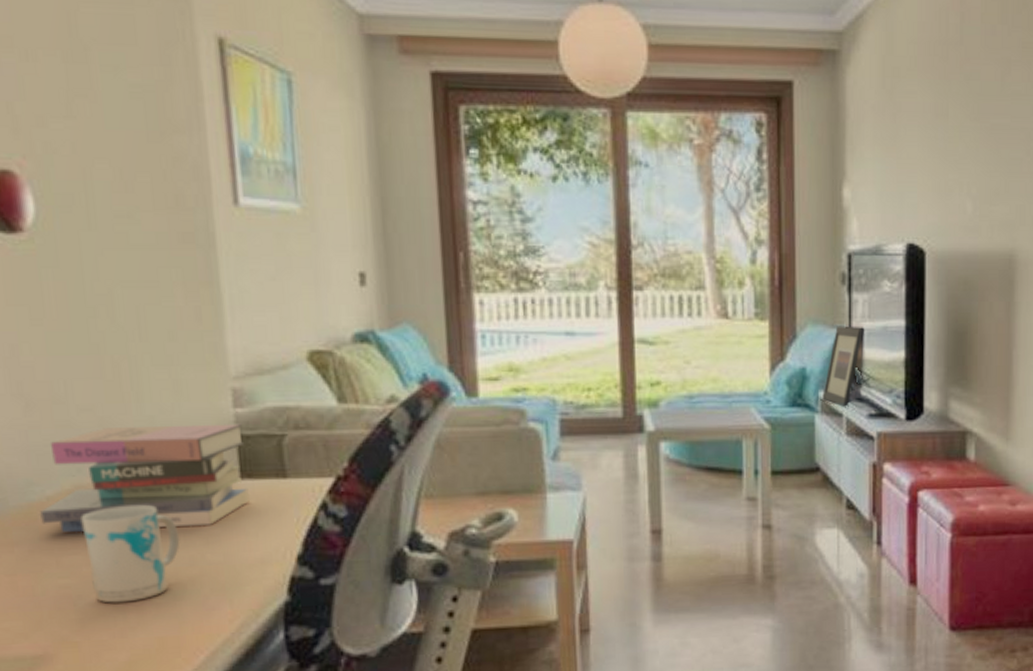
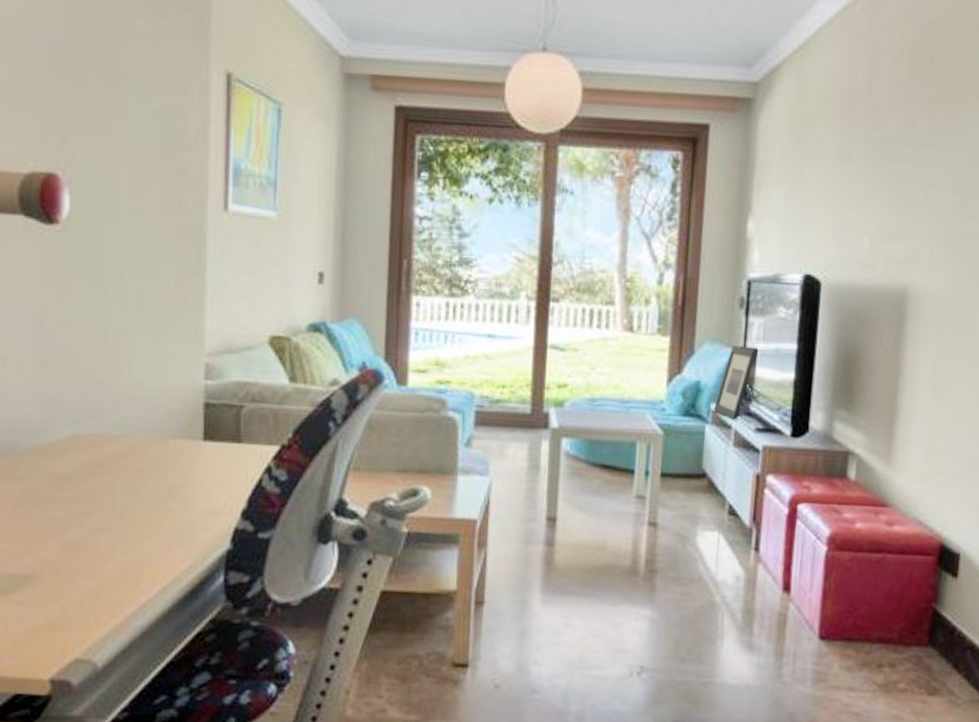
books: present [40,423,251,533] -> none [43,388,210,479]
mug: present [81,505,180,603] -> none [74,455,150,537]

